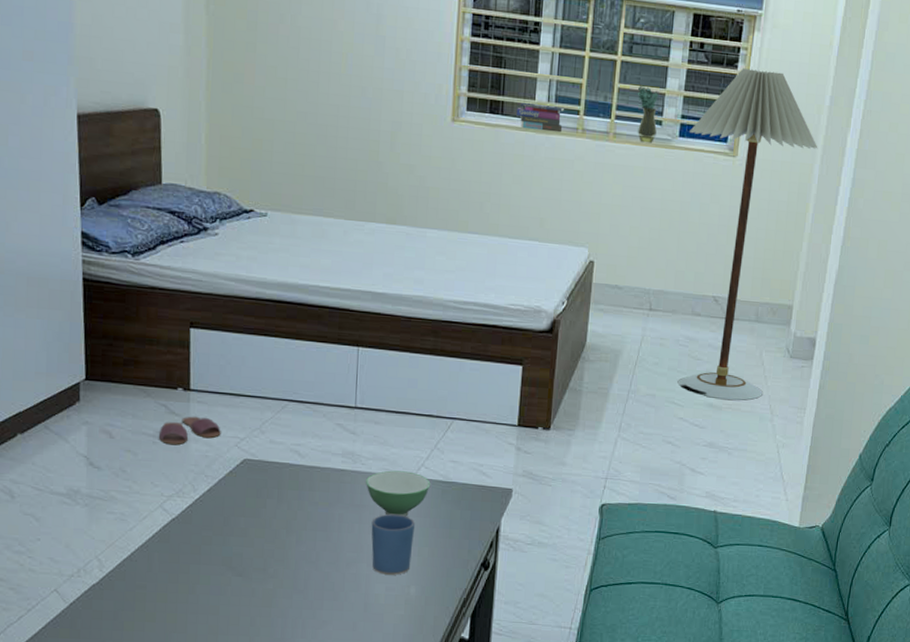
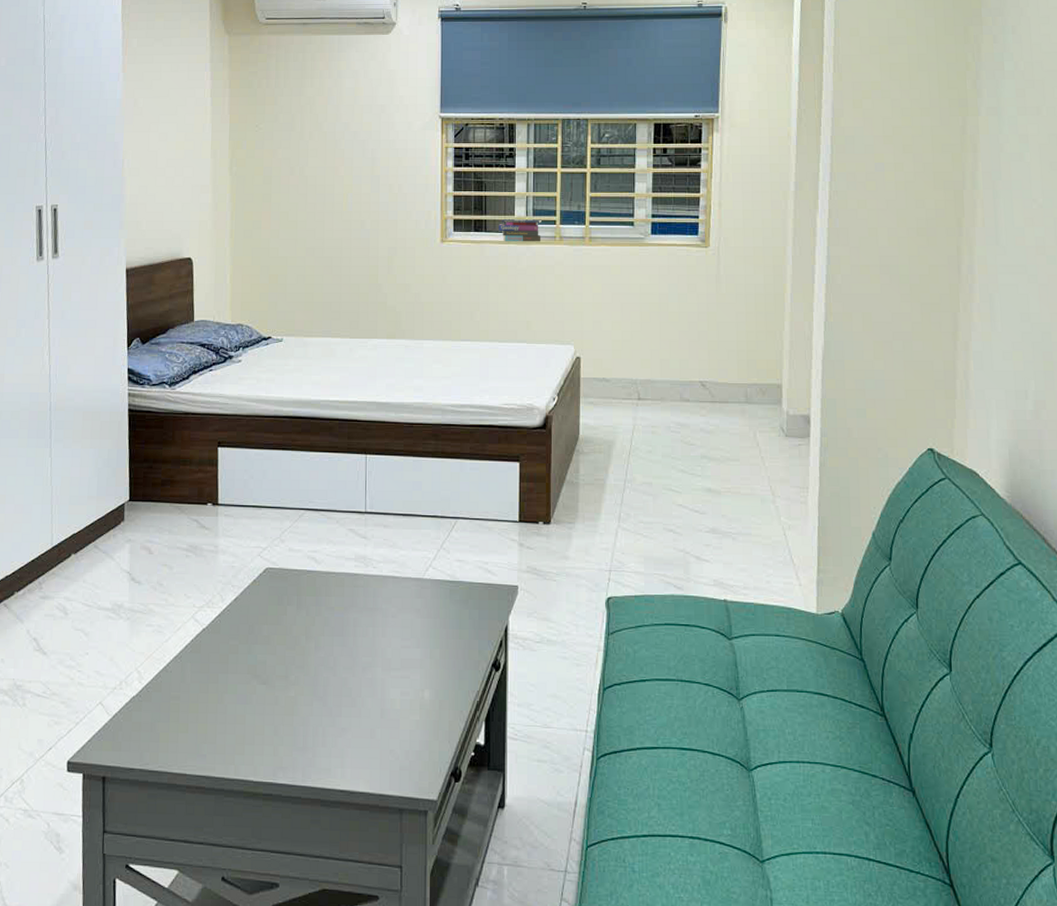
slippers: present [159,416,221,445] -> none [192,529,246,558]
bowl: present [365,470,431,517] -> none [377,572,439,619]
mug: present [371,514,415,575] -> none [384,616,425,679]
vase: present [637,83,658,144] -> none [608,191,629,243]
floor lamp: present [677,68,818,401] -> none [661,166,788,484]

